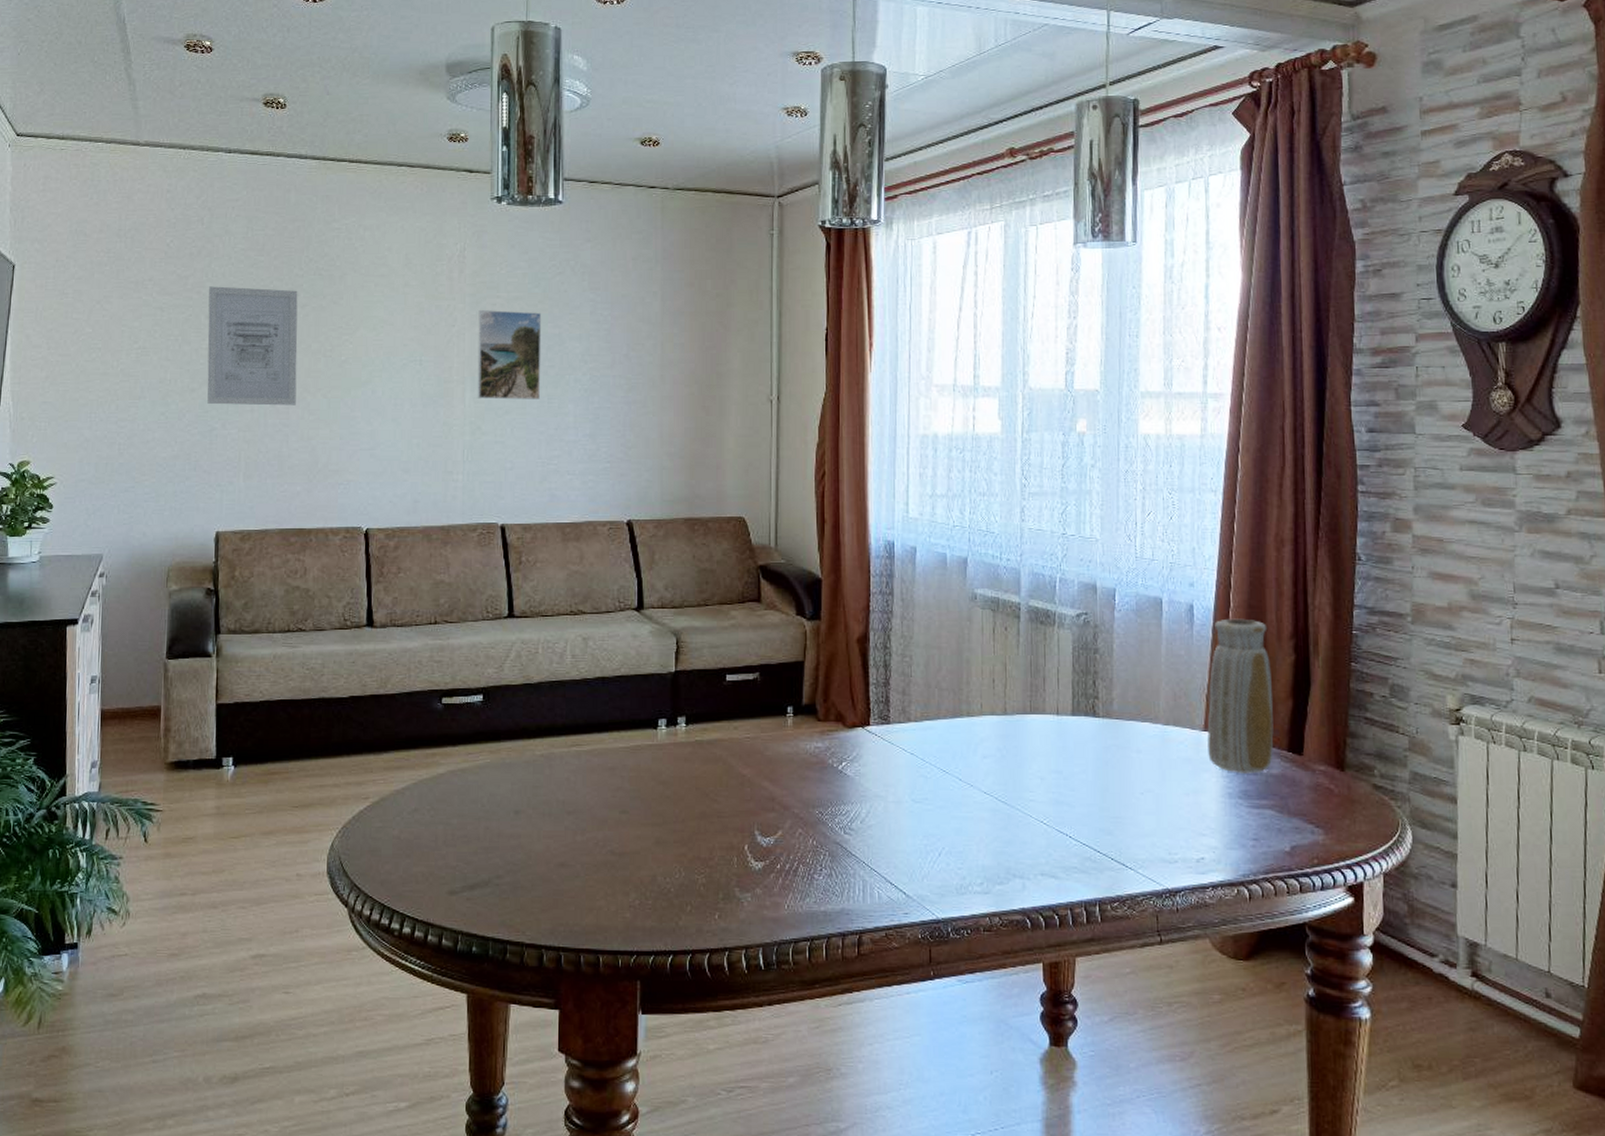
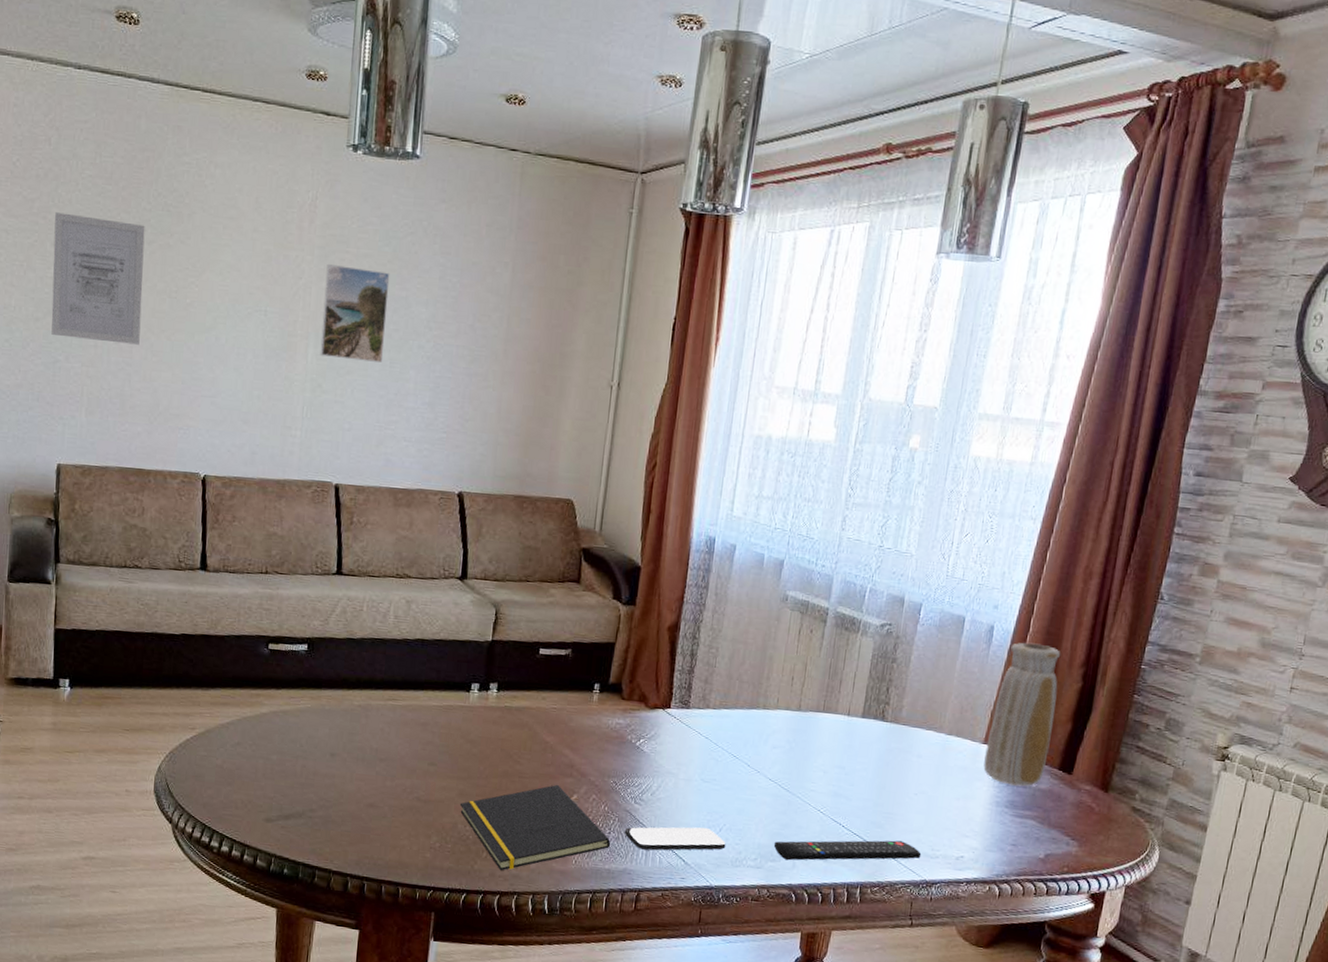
notepad: none [657,822,824,925] -> present [459,785,611,871]
smartphone: none [837,853,948,885] -> present [624,827,726,851]
remote control: none [999,847,1159,882] -> present [773,840,922,861]

